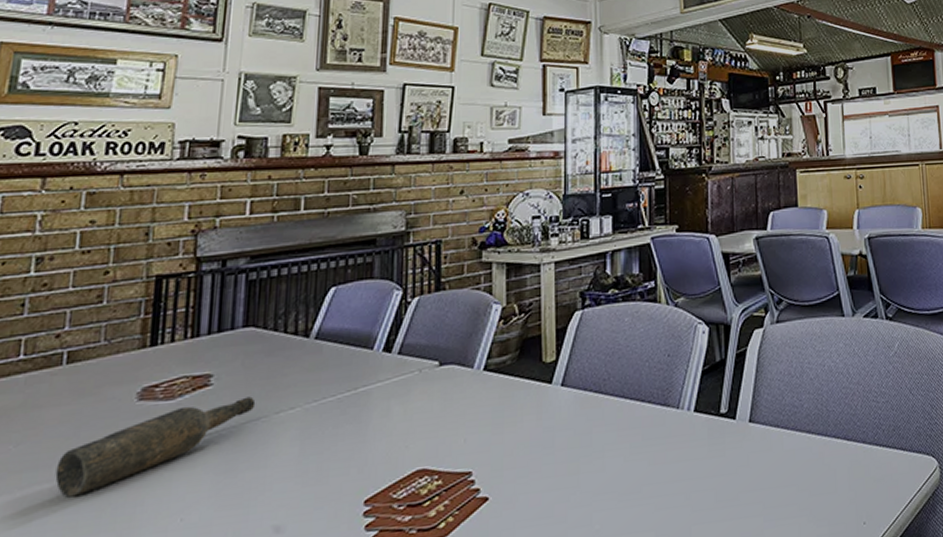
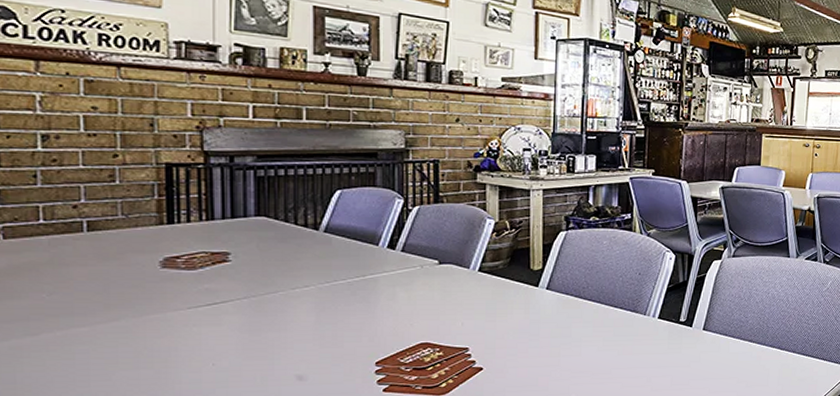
beer bottle: present [55,396,256,498] -> none [91,274,273,340]

